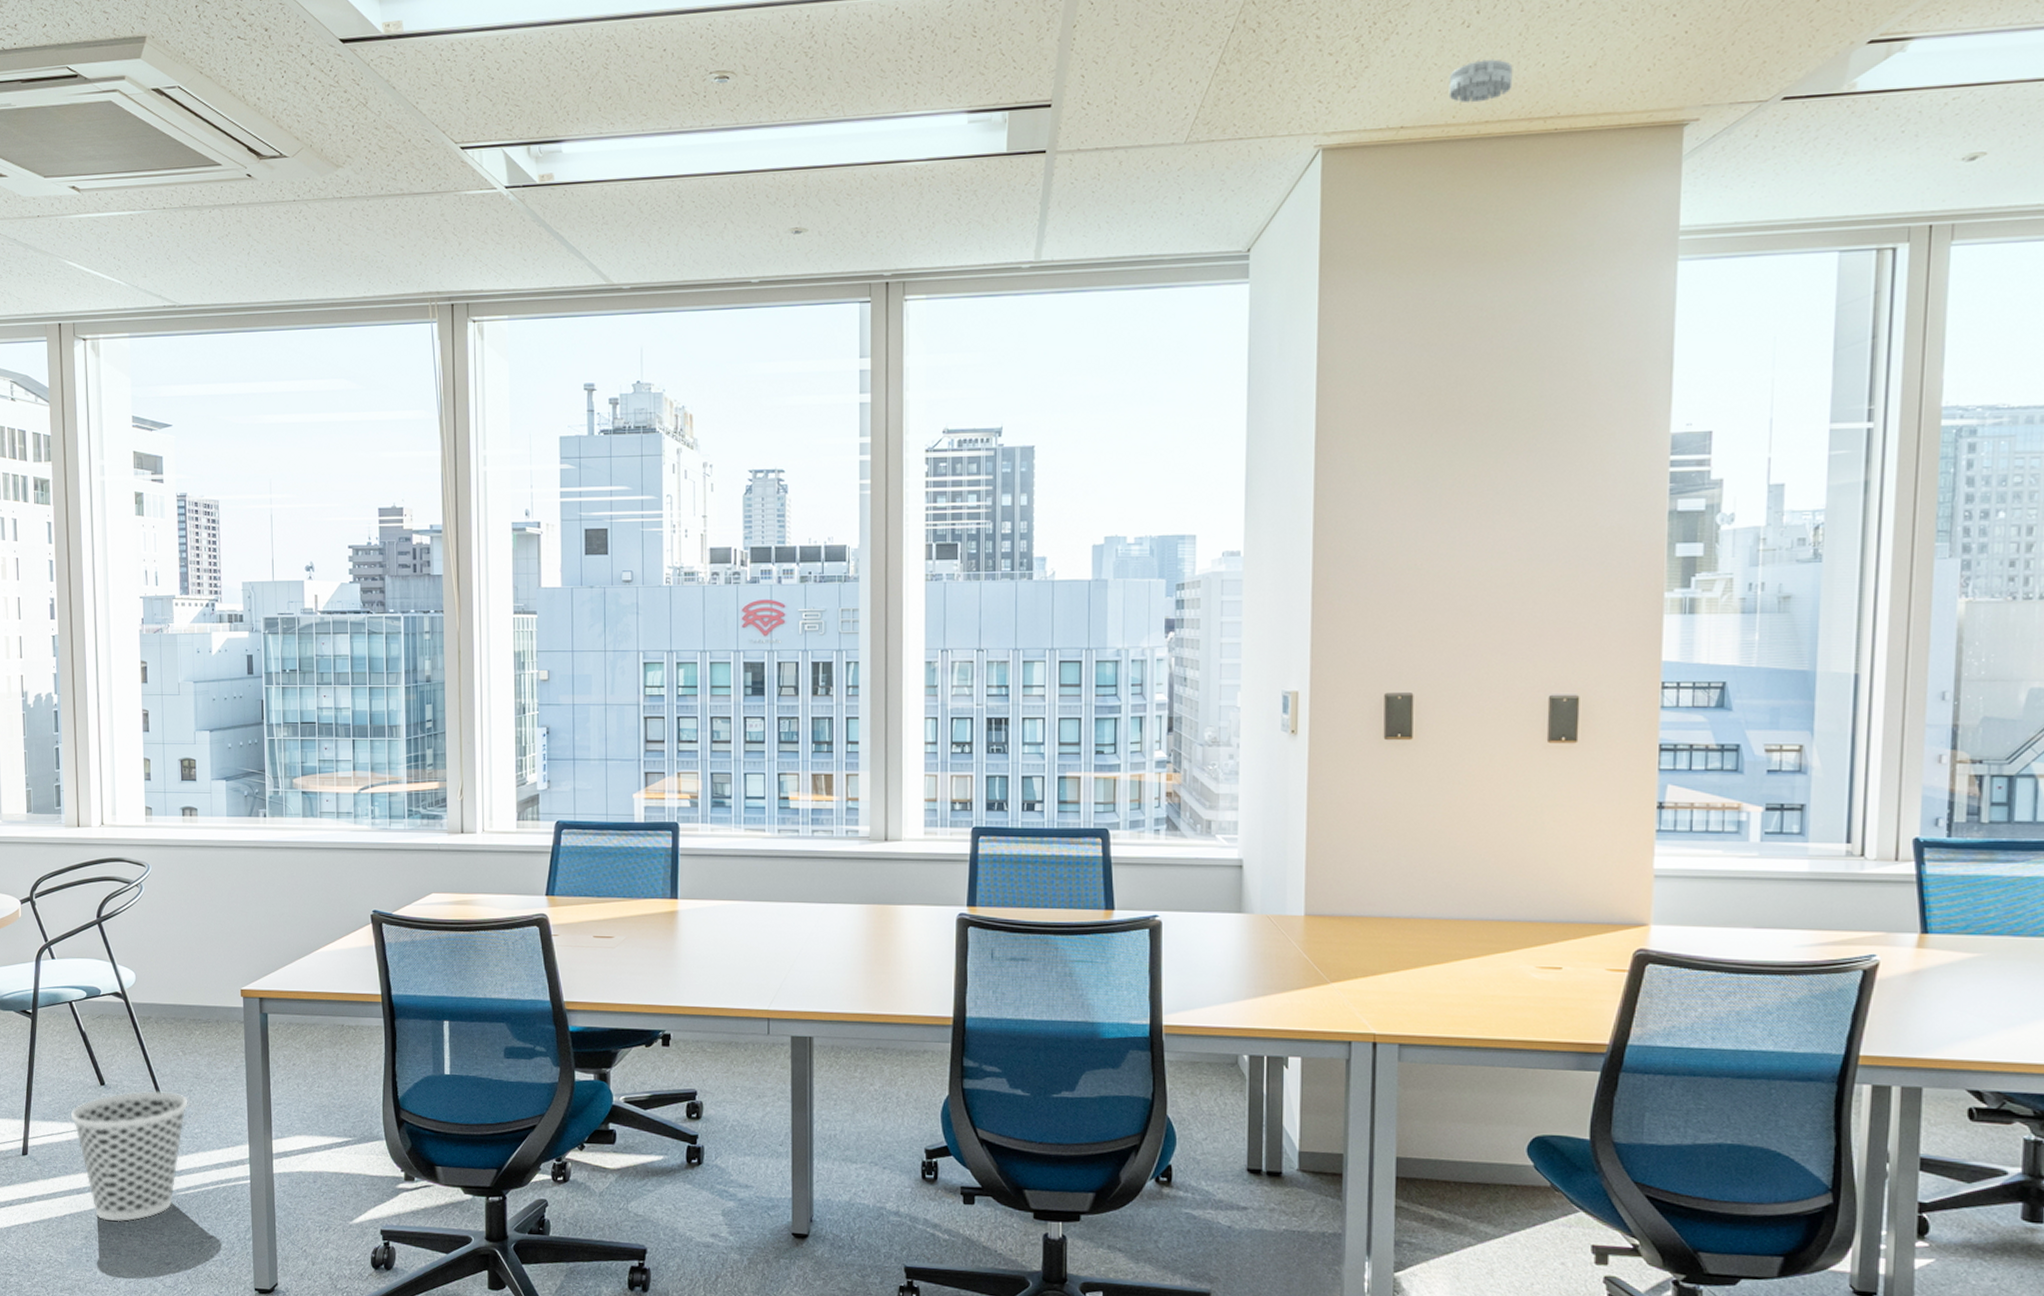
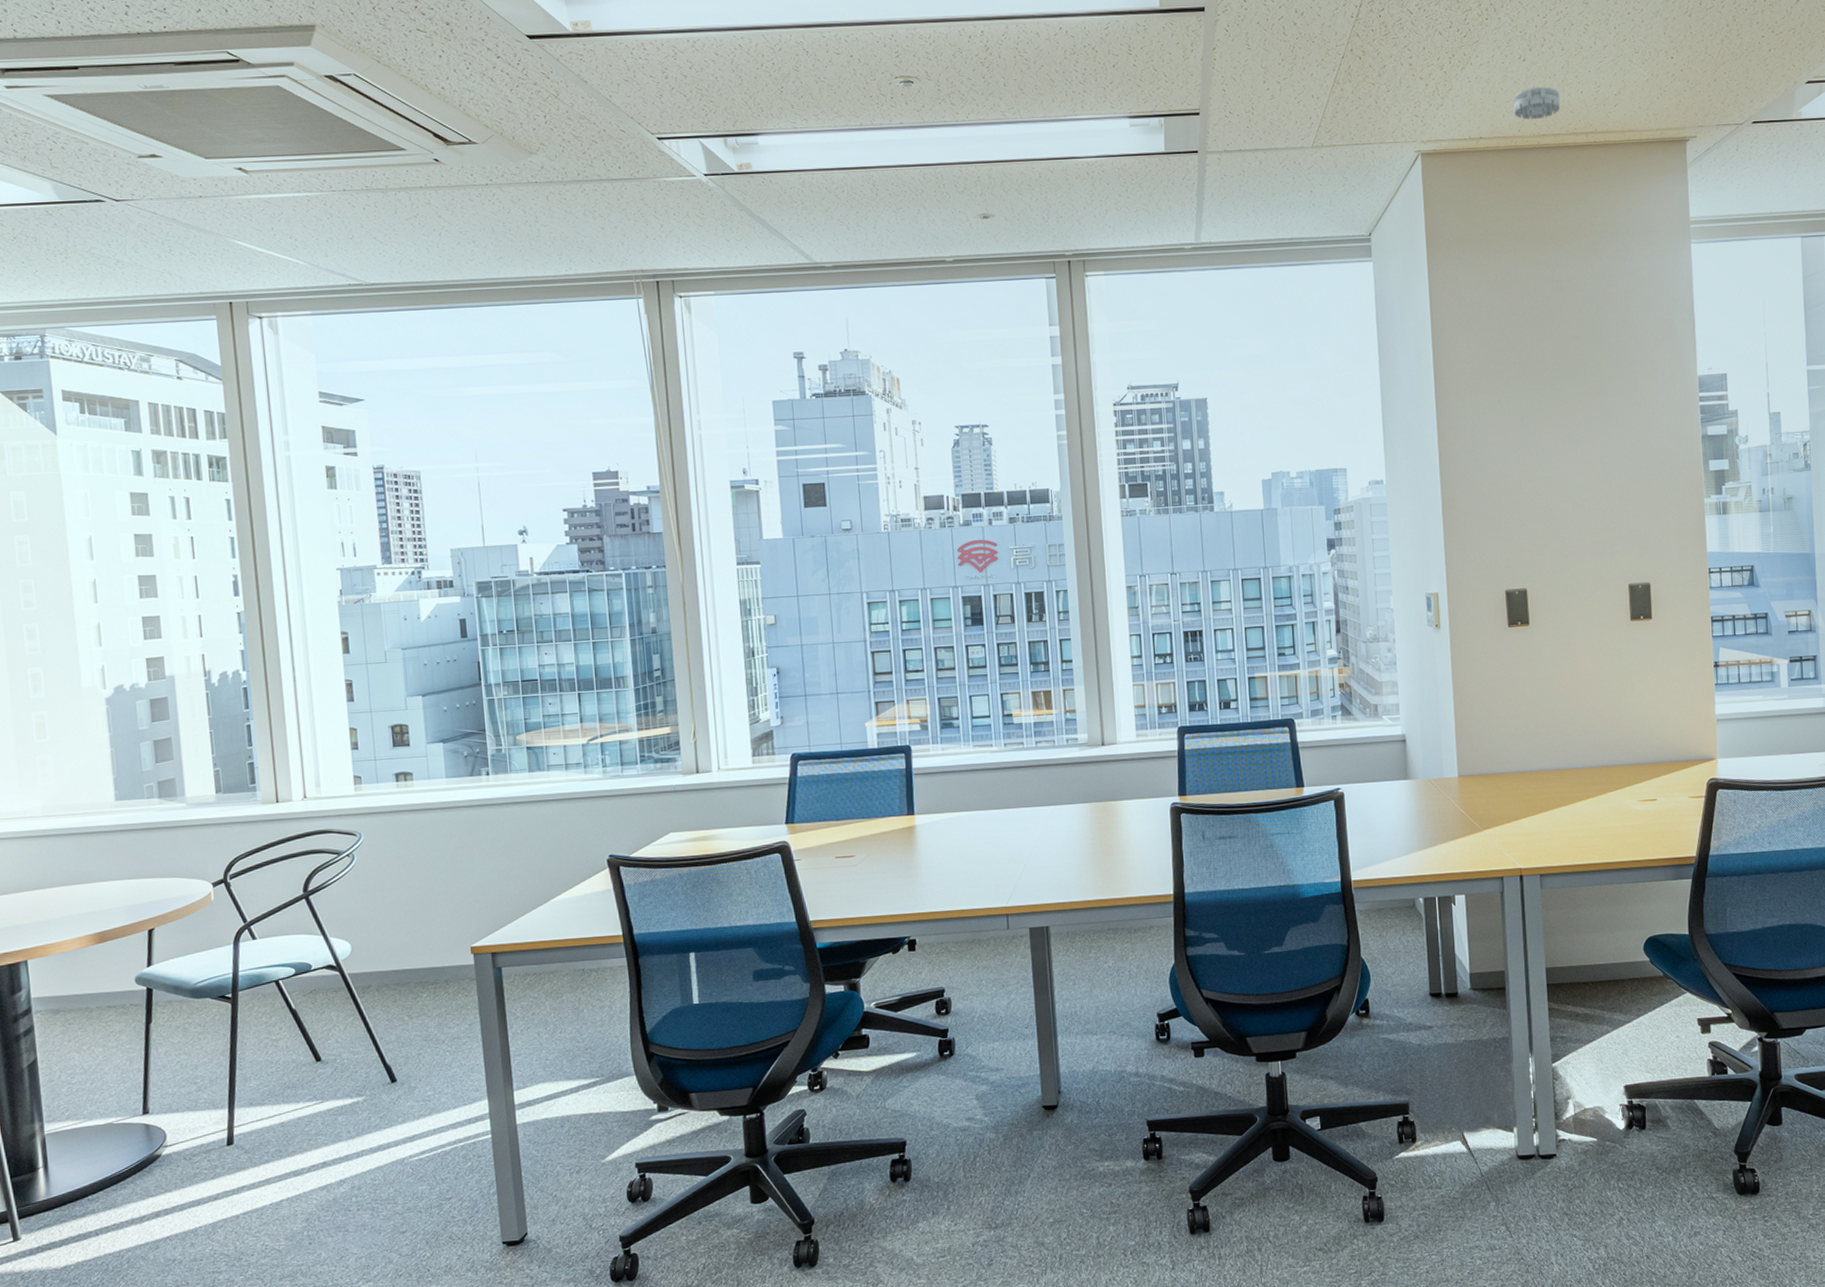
wastebasket: present [70,1091,188,1222] -> none [283,1058,418,1200]

